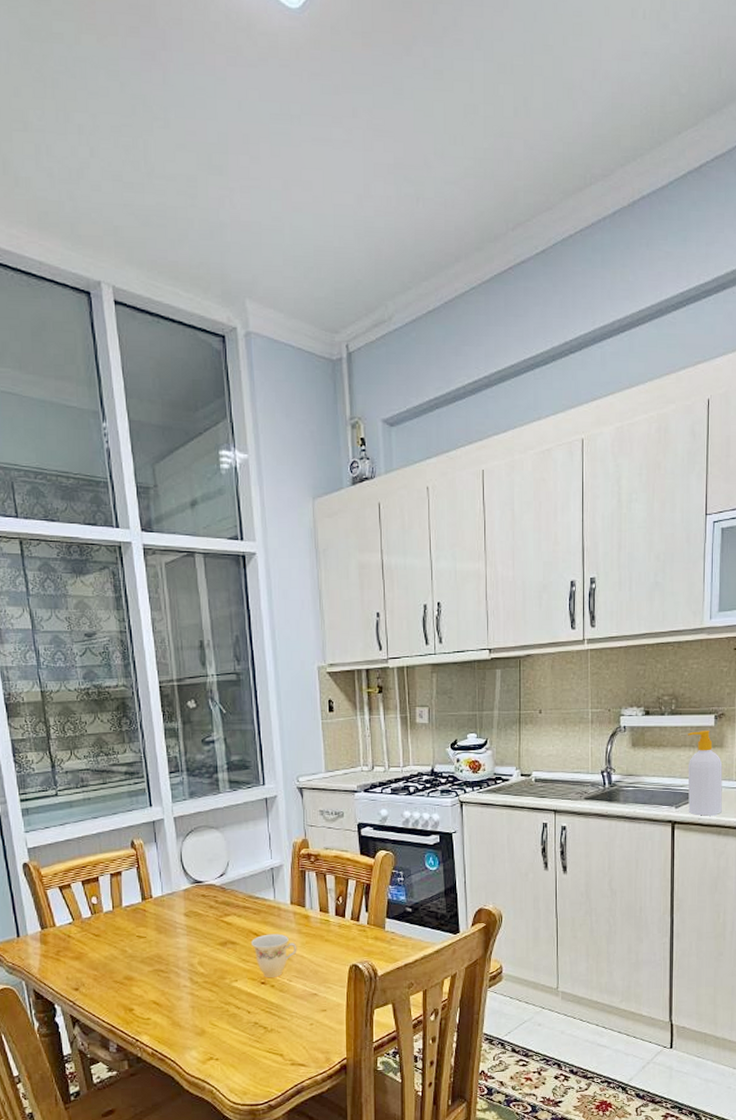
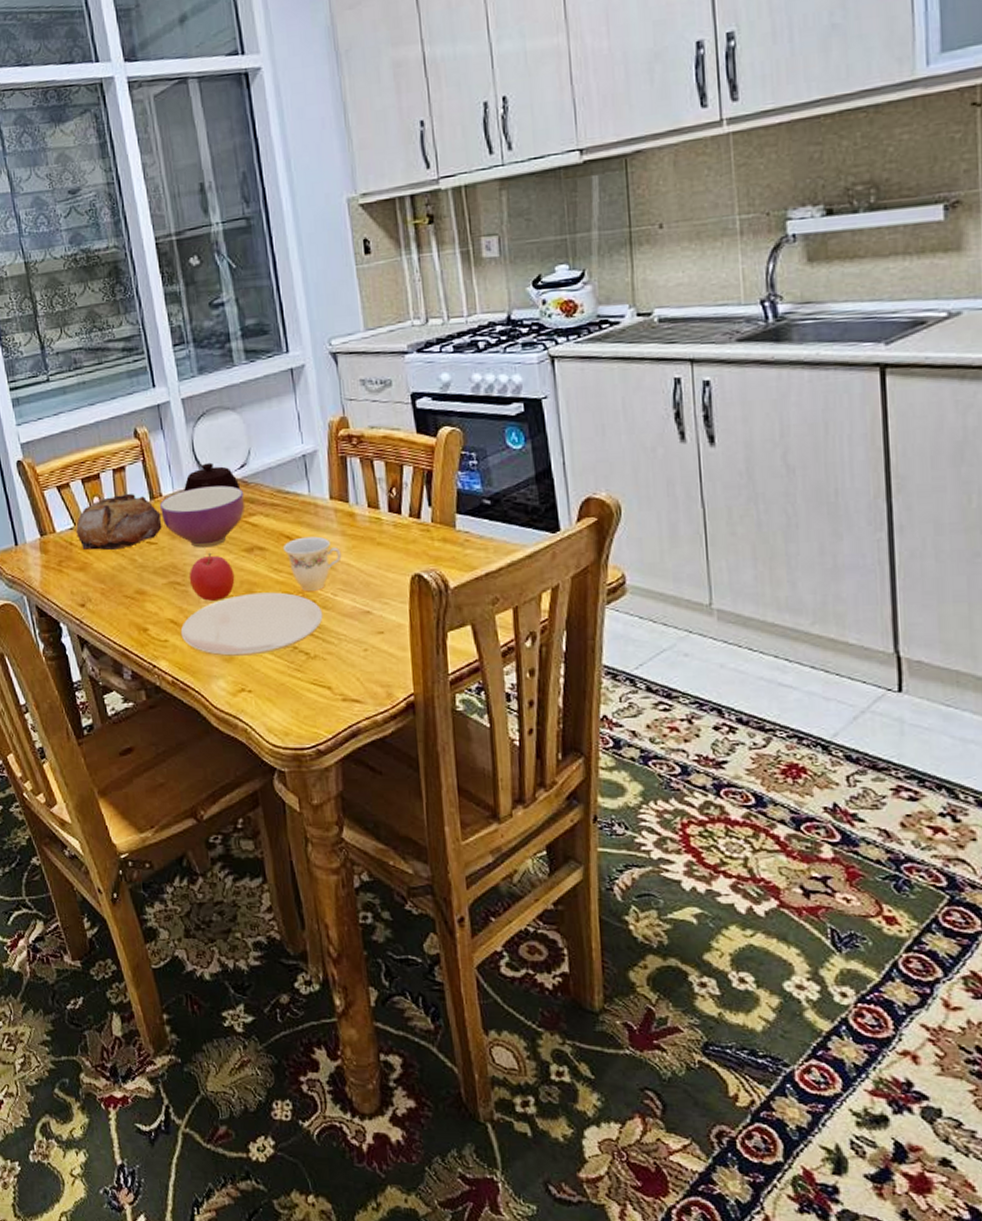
bread: none [74,894,151,942] -> present [76,493,162,550]
bowl: none [149,890,222,942] -> present [159,485,245,548]
plate: none [161,978,280,1032] -> present [180,592,323,657]
fruit: none [171,945,210,985] -> present [189,552,235,601]
teapot: none [172,871,219,895] -> present [184,462,241,492]
soap bottle: present [687,730,723,816] -> none [898,227,965,354]

